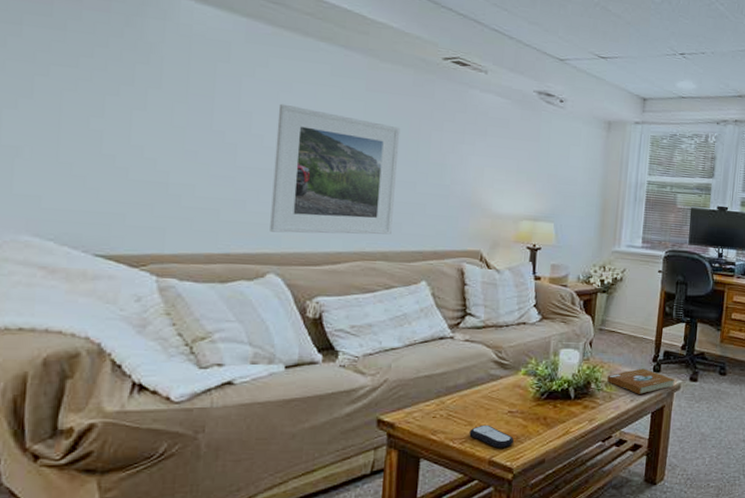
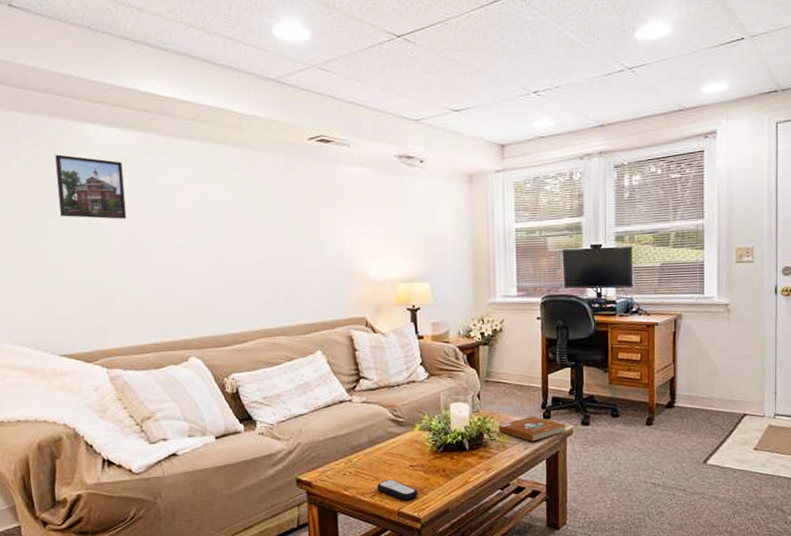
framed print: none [123,23,217,110] -> present [55,154,127,219]
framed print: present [270,103,401,235] -> none [177,204,286,320]

